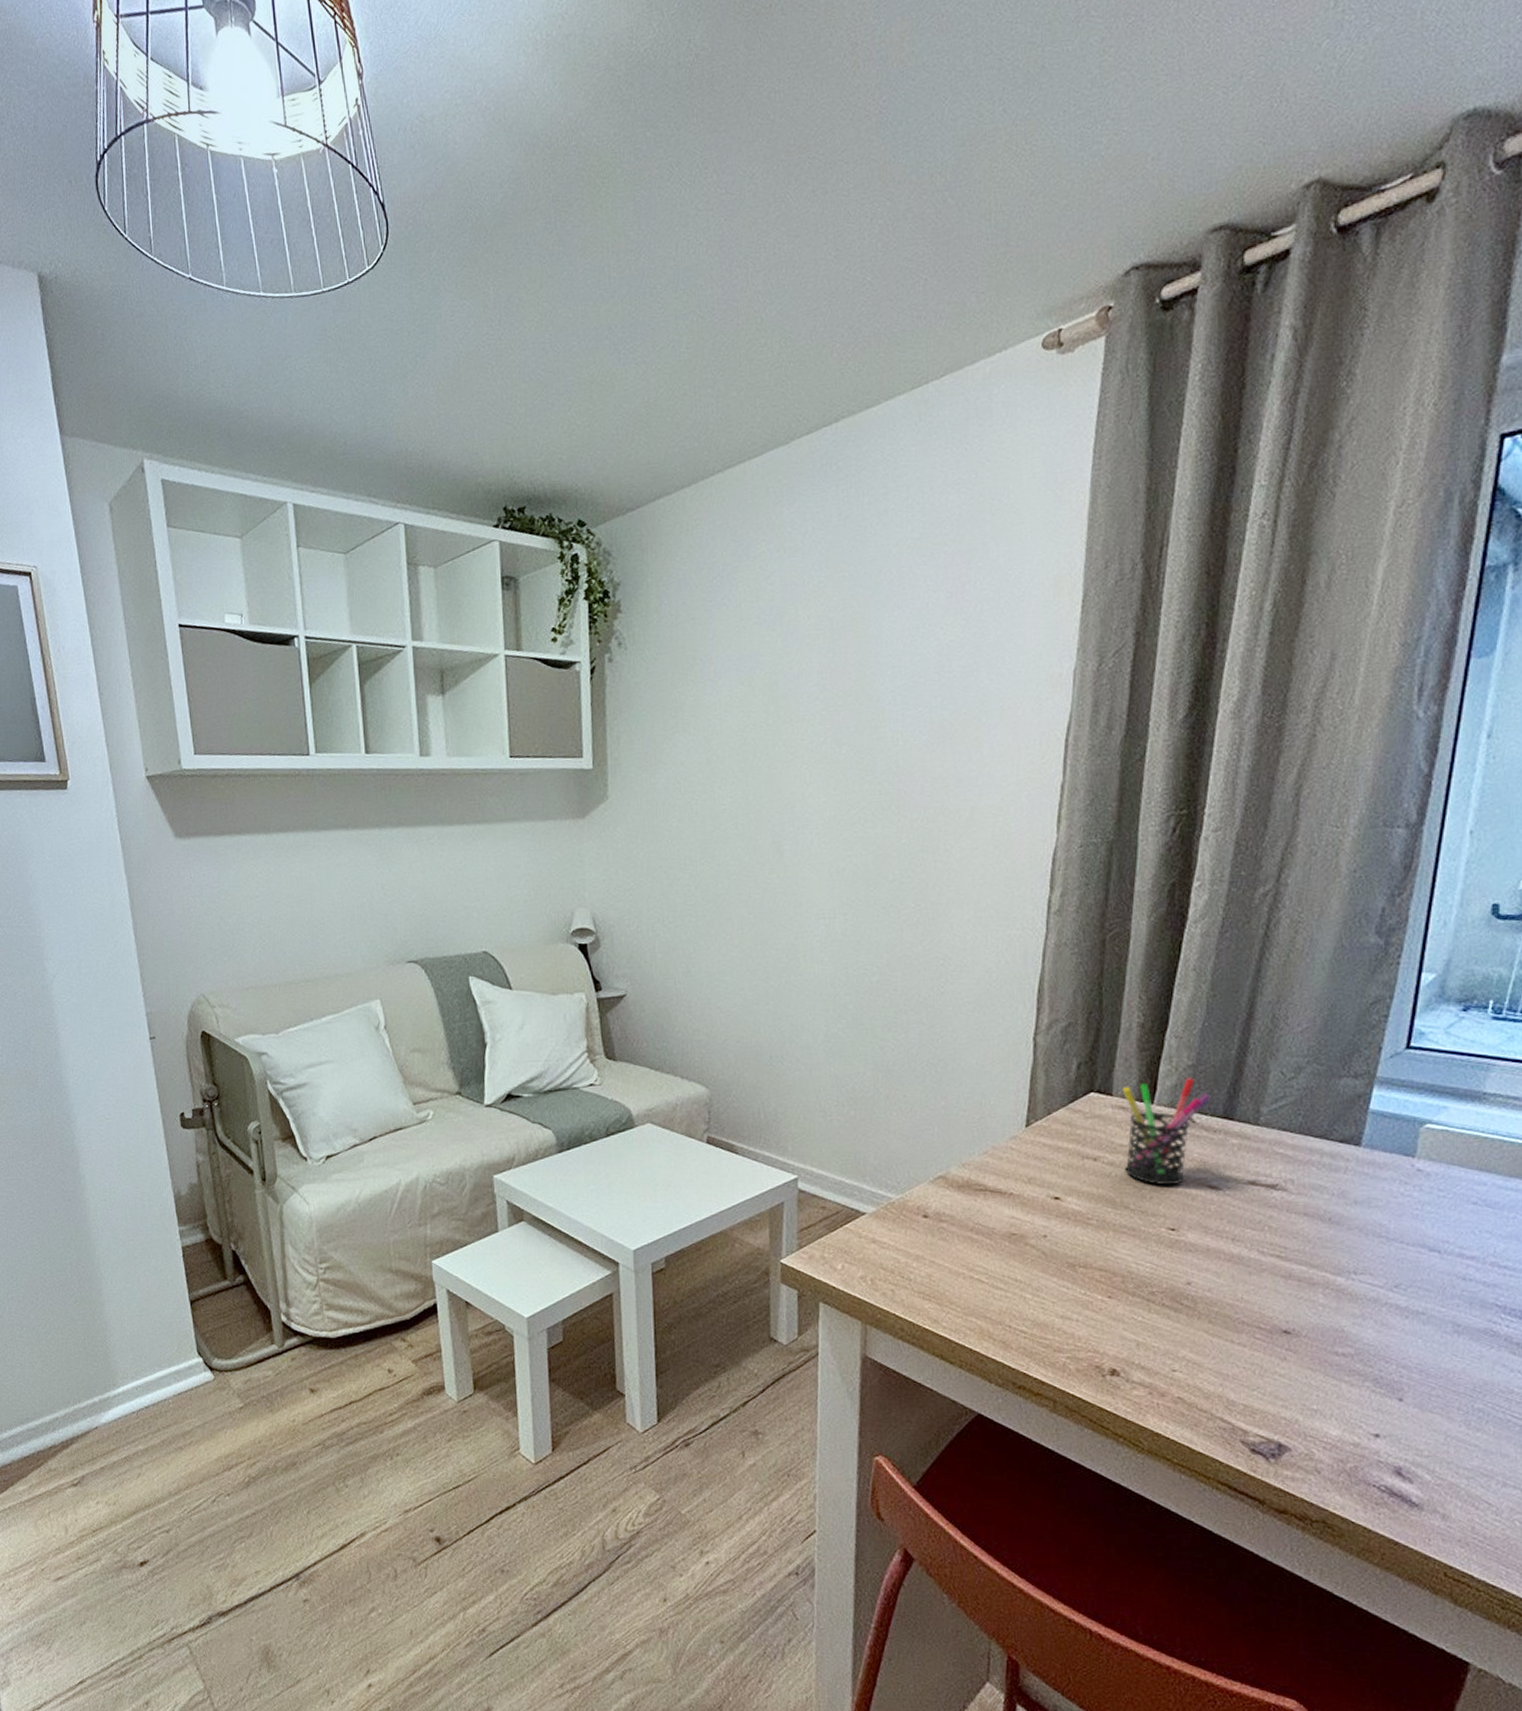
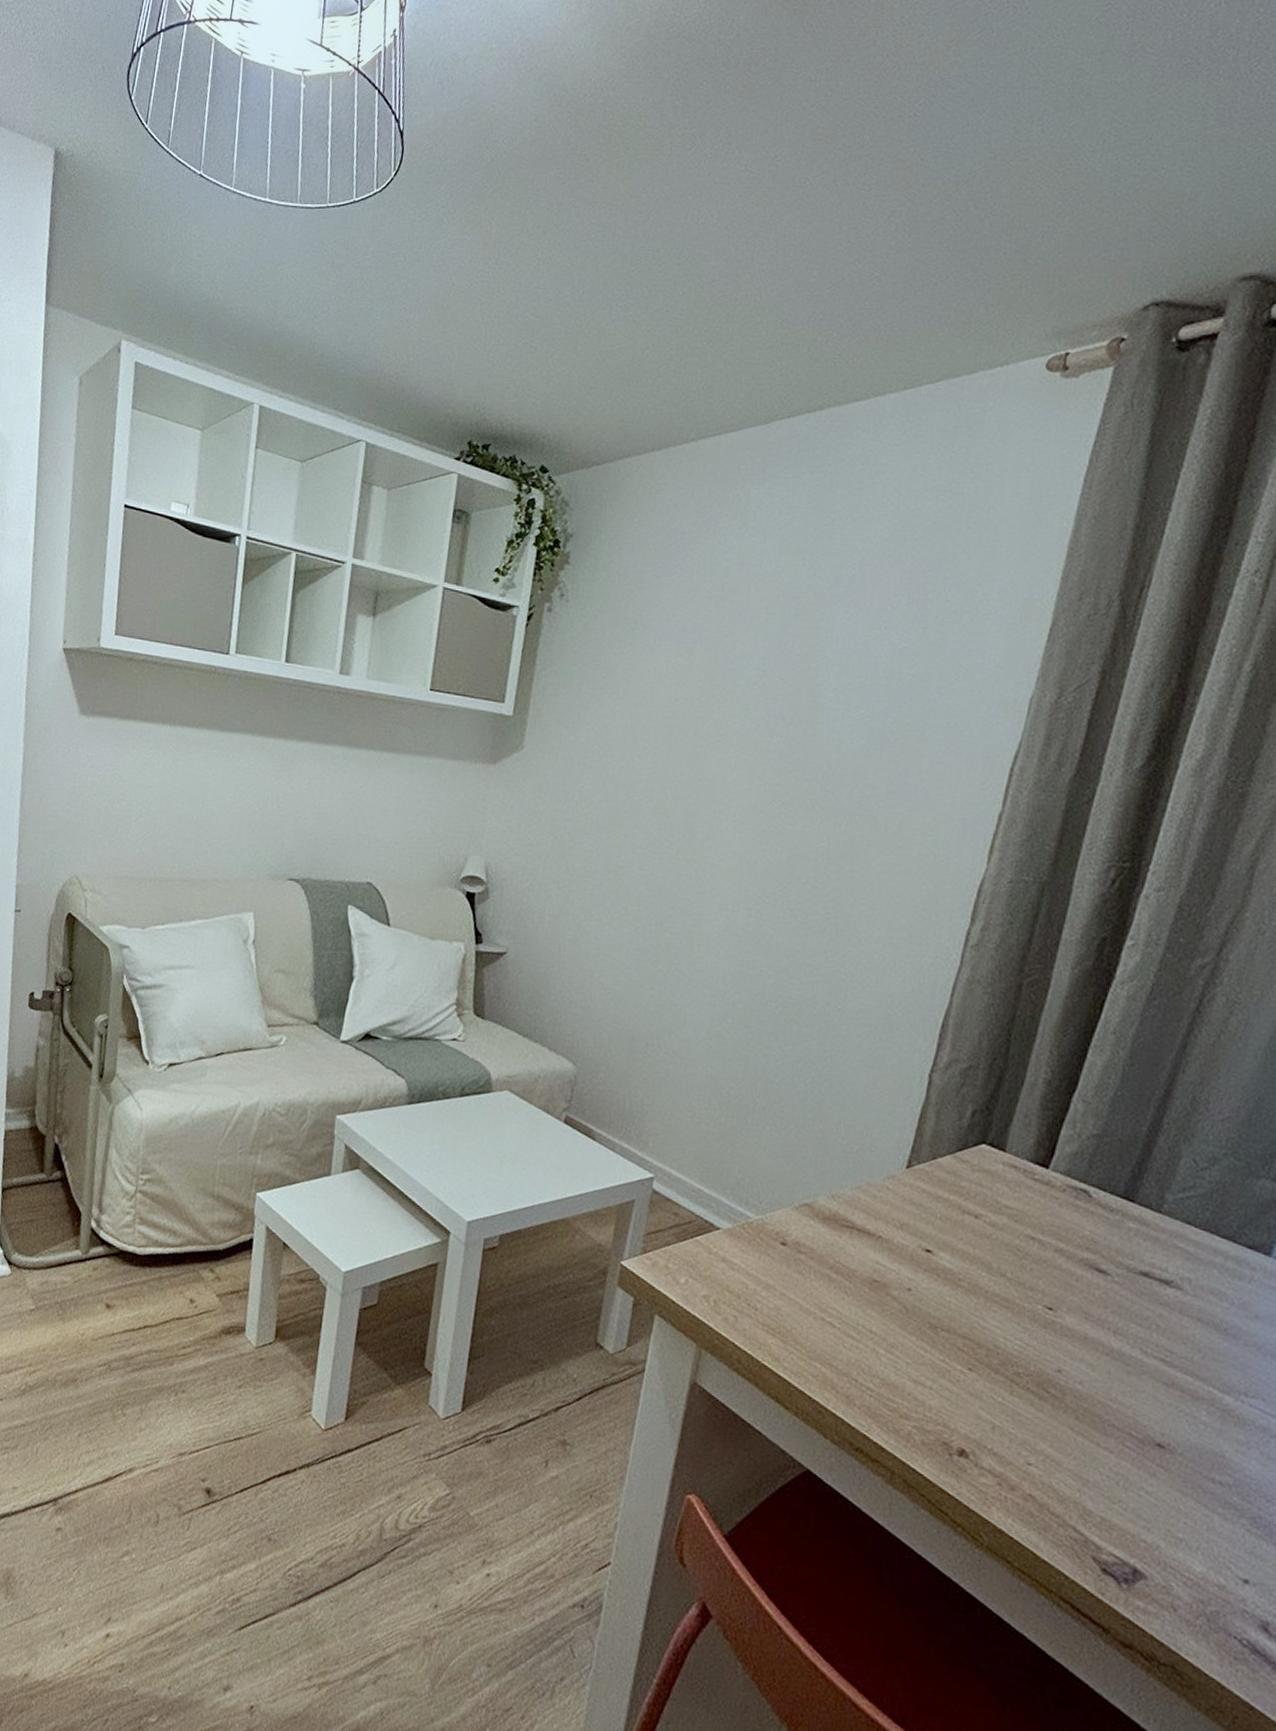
pen holder: present [1122,1078,1211,1186] -> none [1006,1144,1113,1261]

